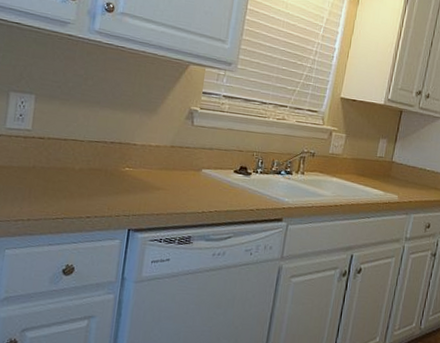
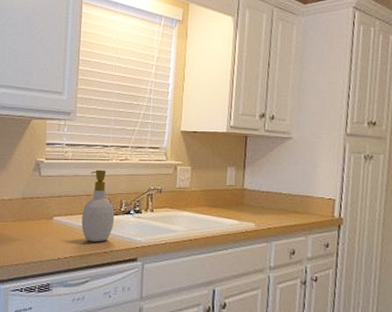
soap bottle: none [230,126,266,199] -> present [81,169,115,242]

